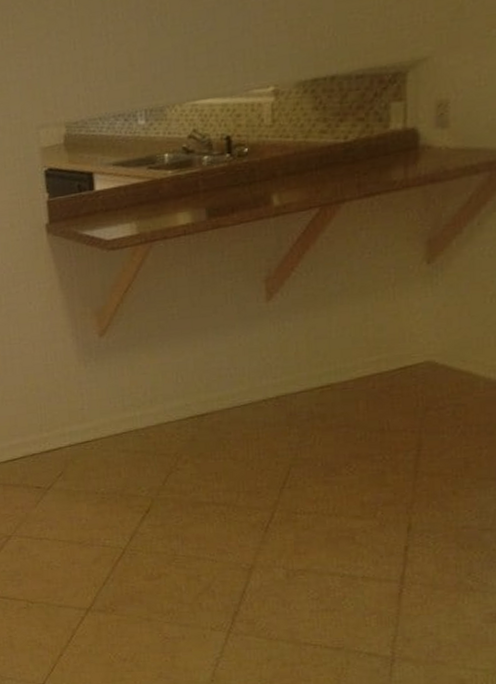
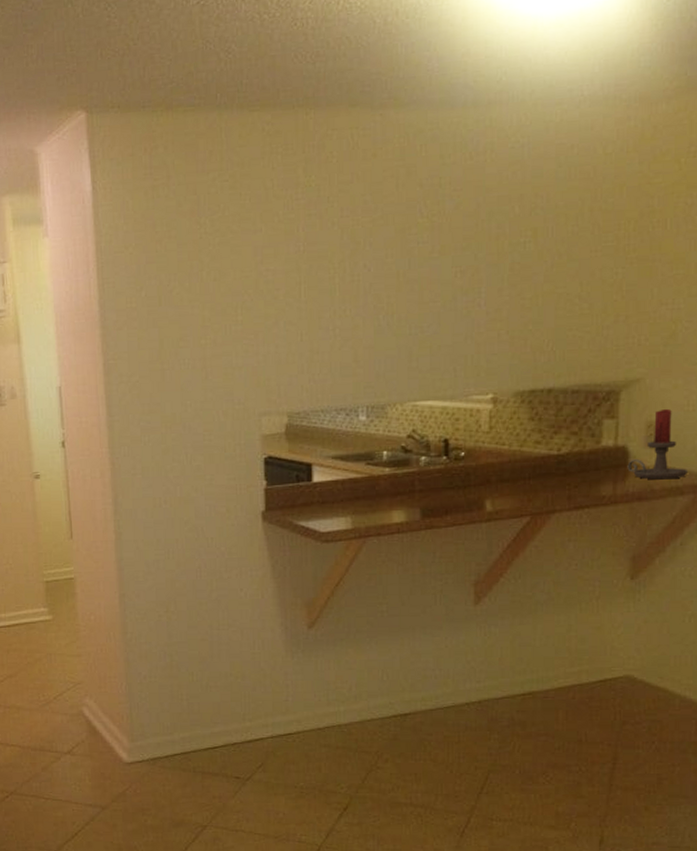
candle holder: none [418,86,483,160] -> present [627,409,689,480]

